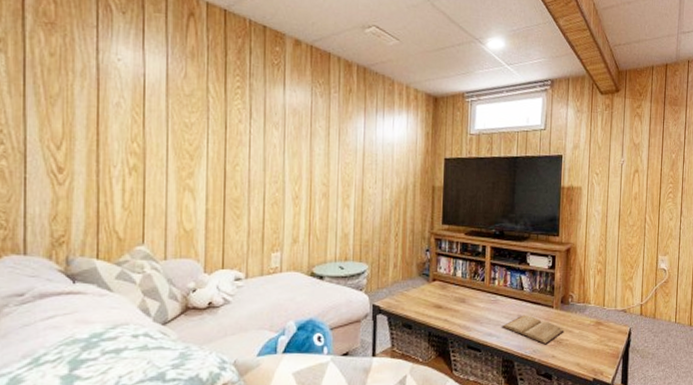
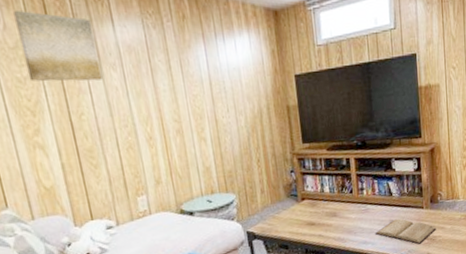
wall art: none [196,62,265,136] -> present [14,9,103,82]

